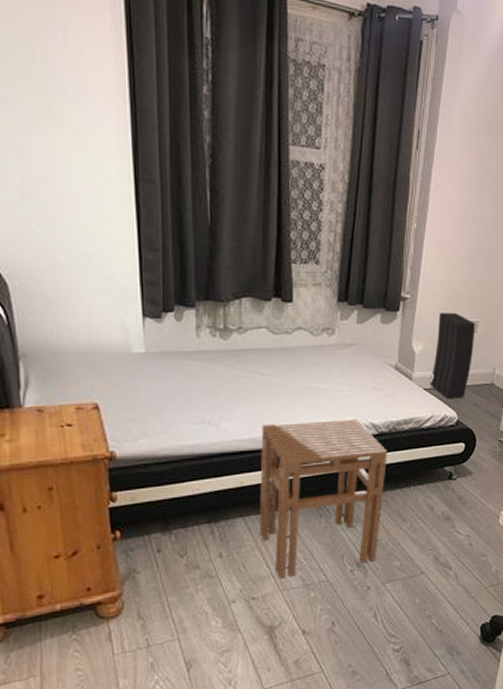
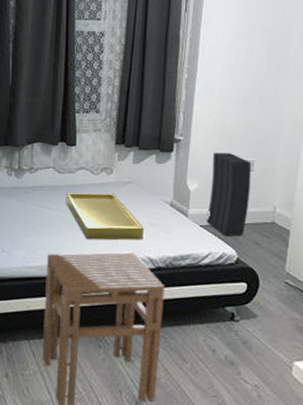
tray: none [282,355,367,408] -> present [66,192,144,240]

